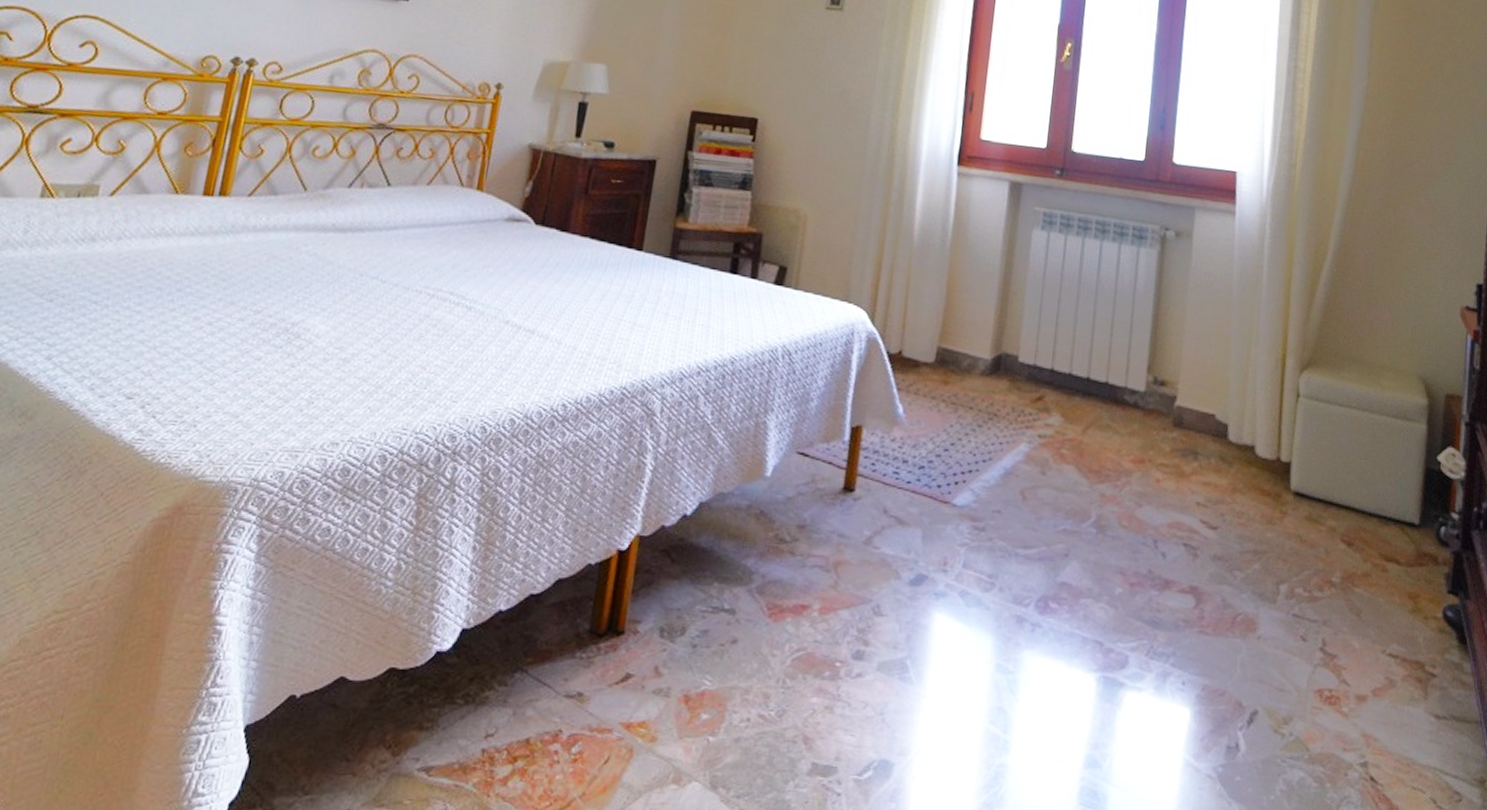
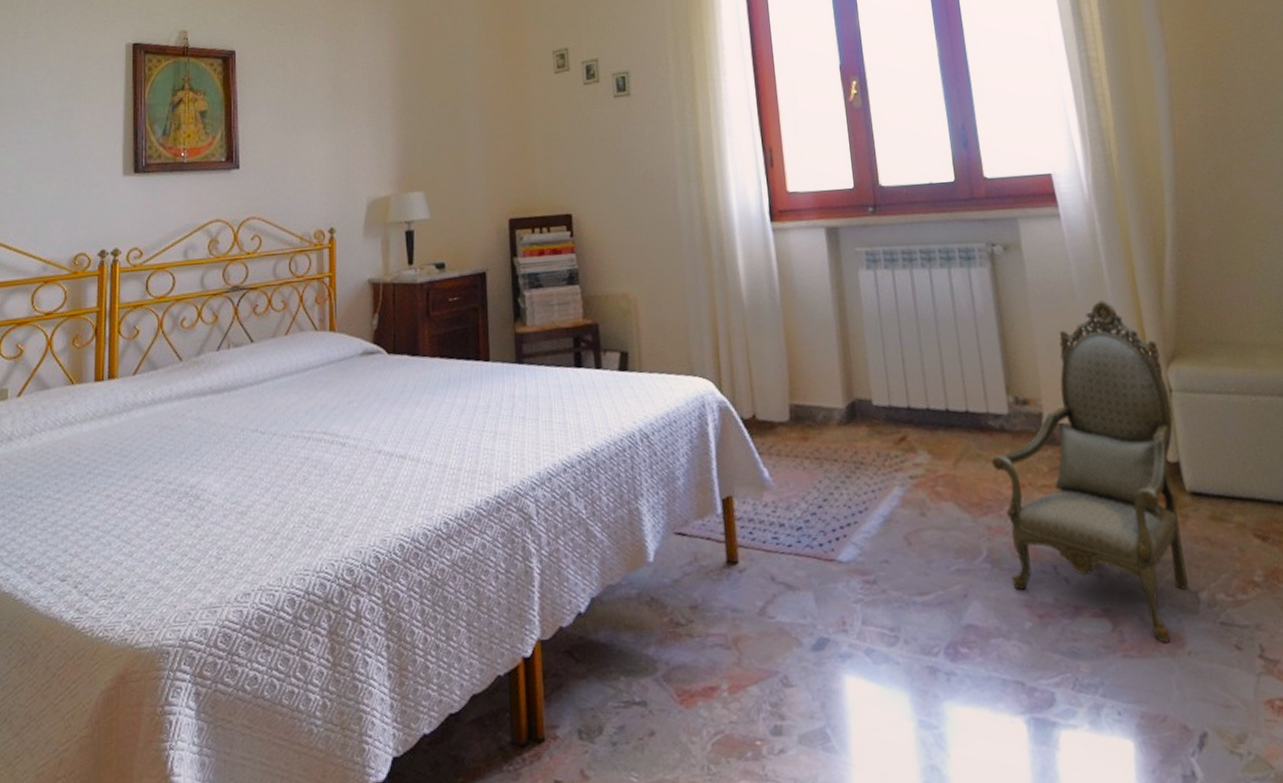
armchair: none [1112,300,1297,626] -> present [992,300,1189,643]

